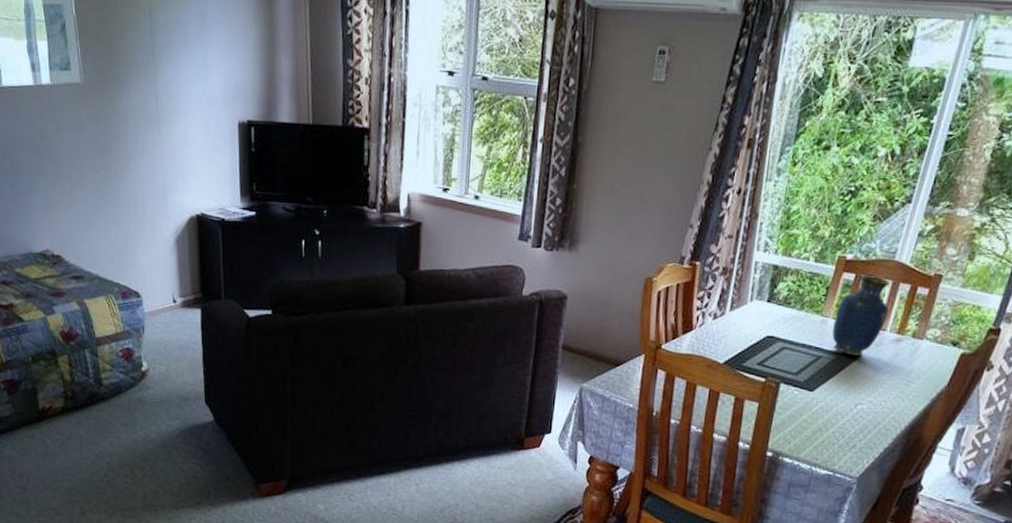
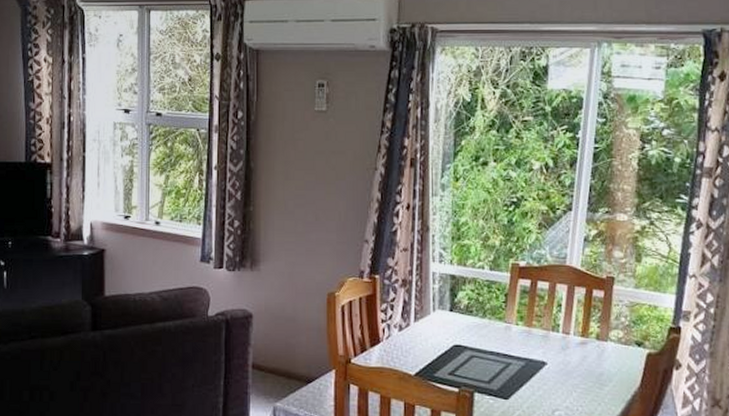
vase: present [832,274,891,357] -> none [518,280,569,362]

